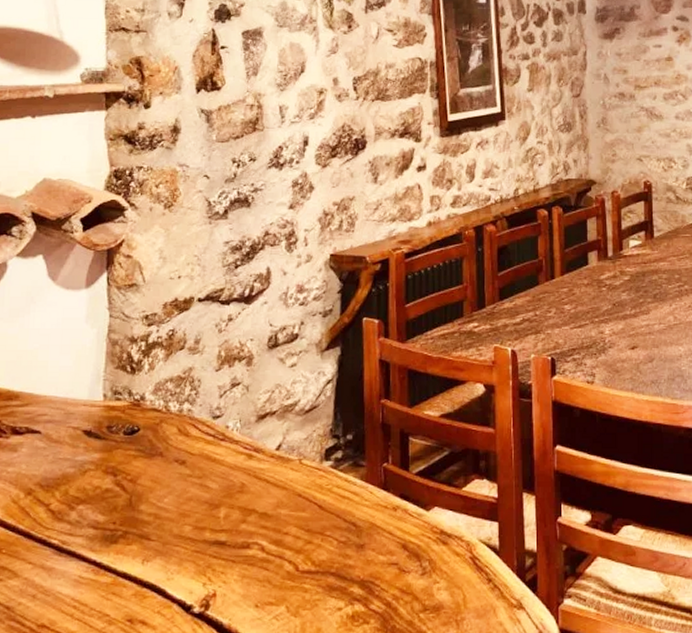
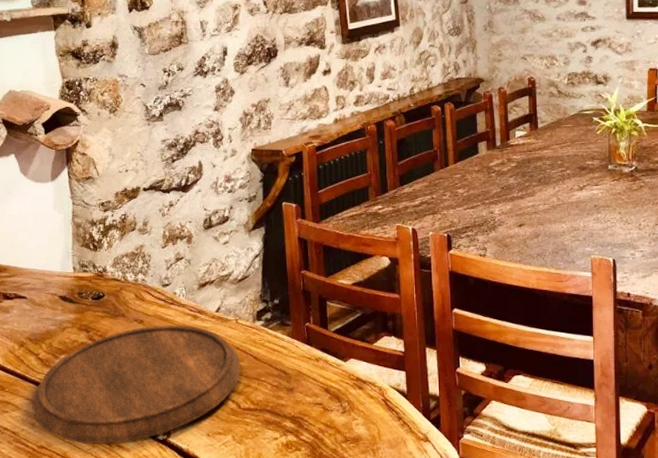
cutting board: none [34,466,302,622] -> present [32,325,241,445]

